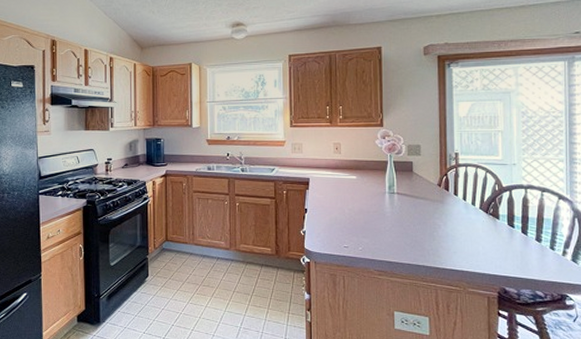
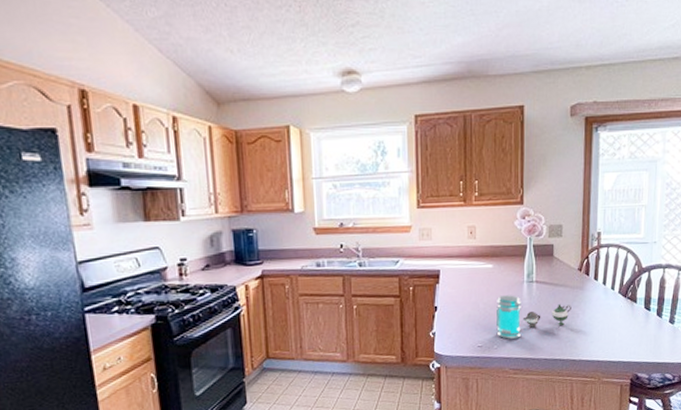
jar: none [361,203,384,243] -> present [496,295,521,339]
teapot: none [385,215,433,234] -> present [522,304,571,328]

